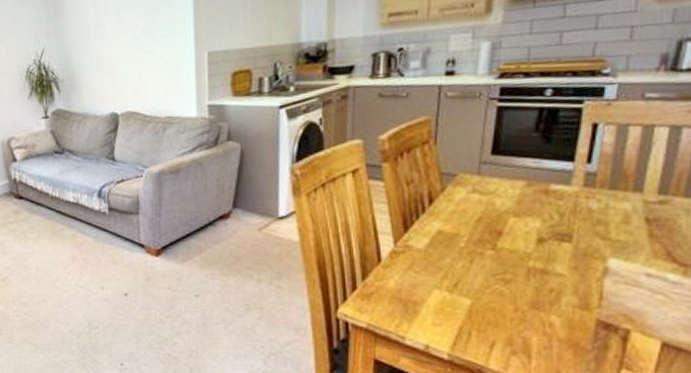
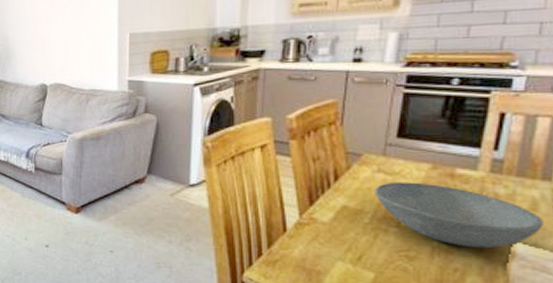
bowl: none [469,201,635,266] -> present [374,182,543,249]

